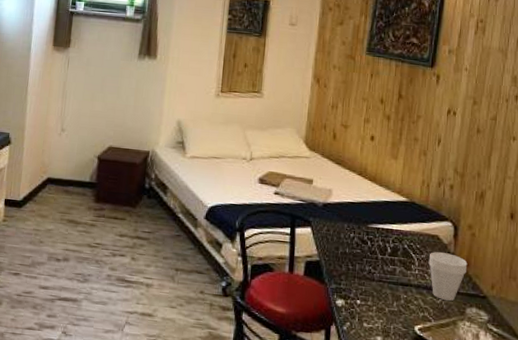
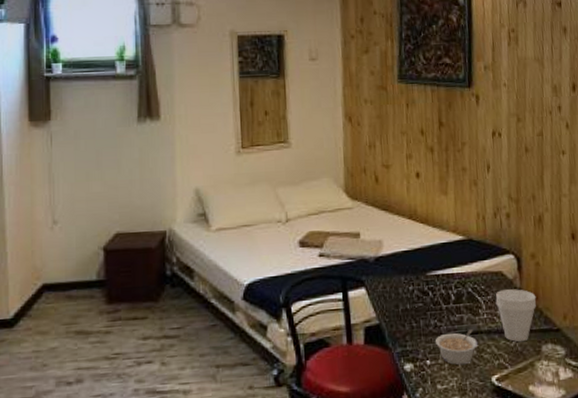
legume: none [367,280,407,310] -> present [434,328,478,365]

